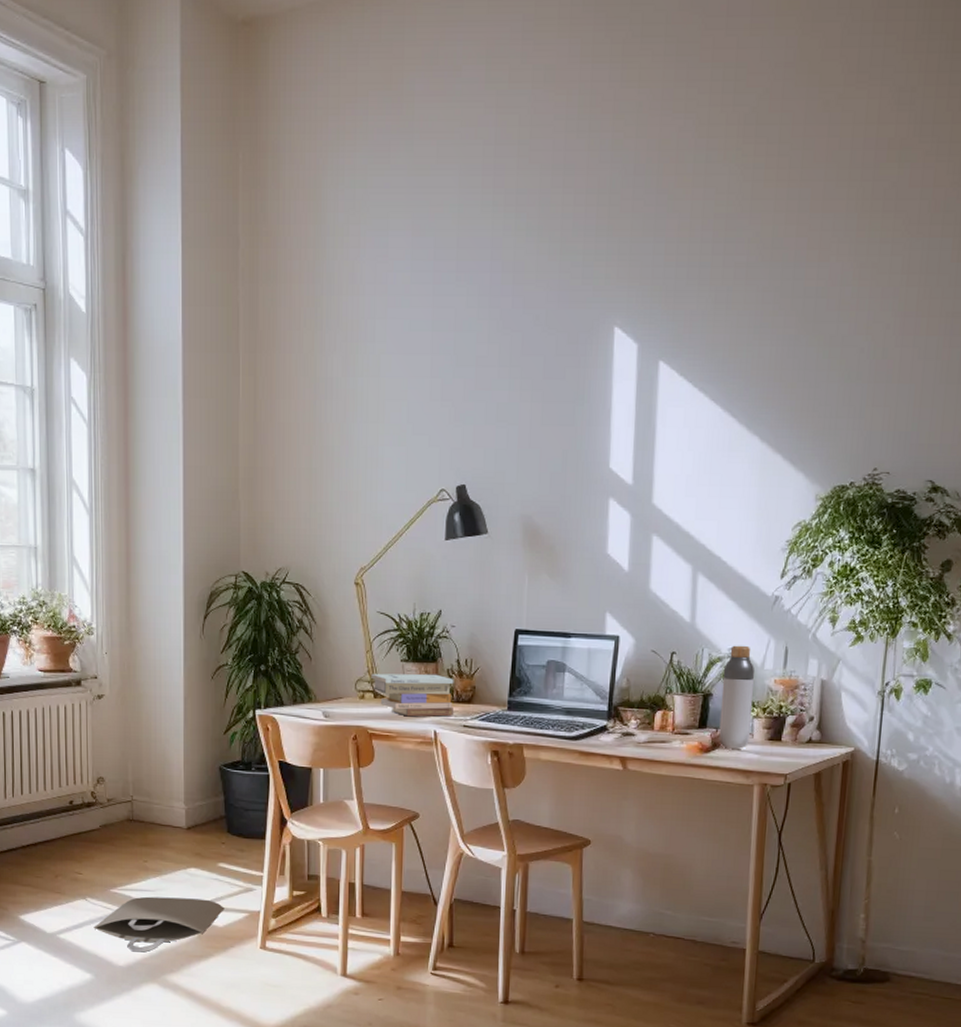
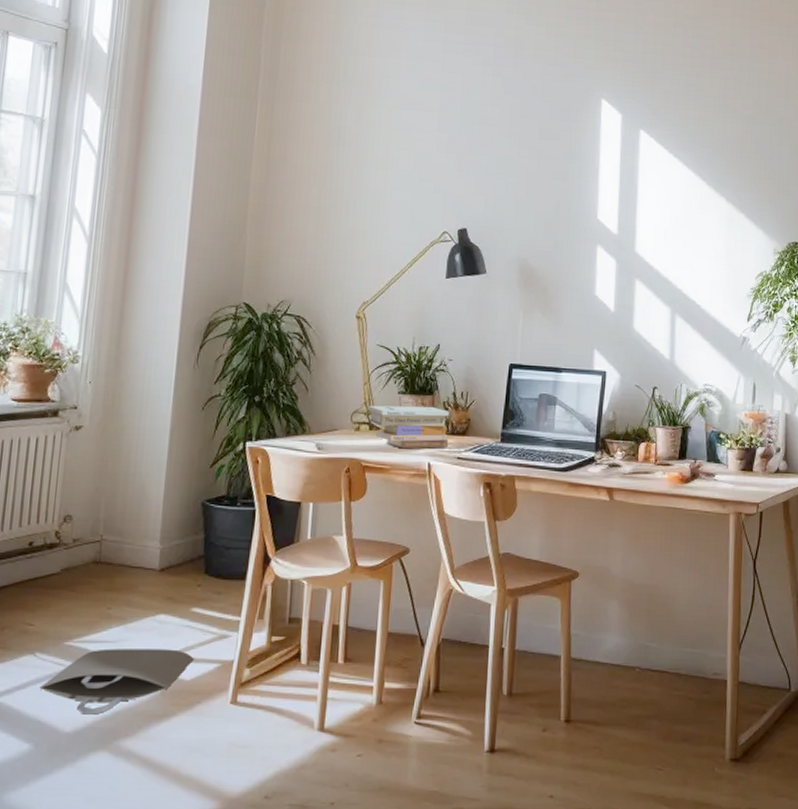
bottle: present [718,645,754,749] -> none [697,381,727,479]

